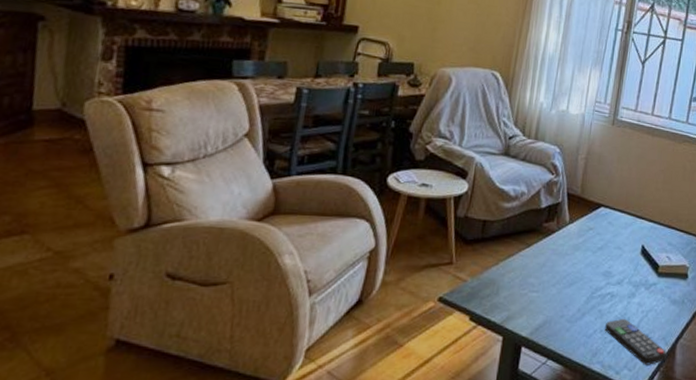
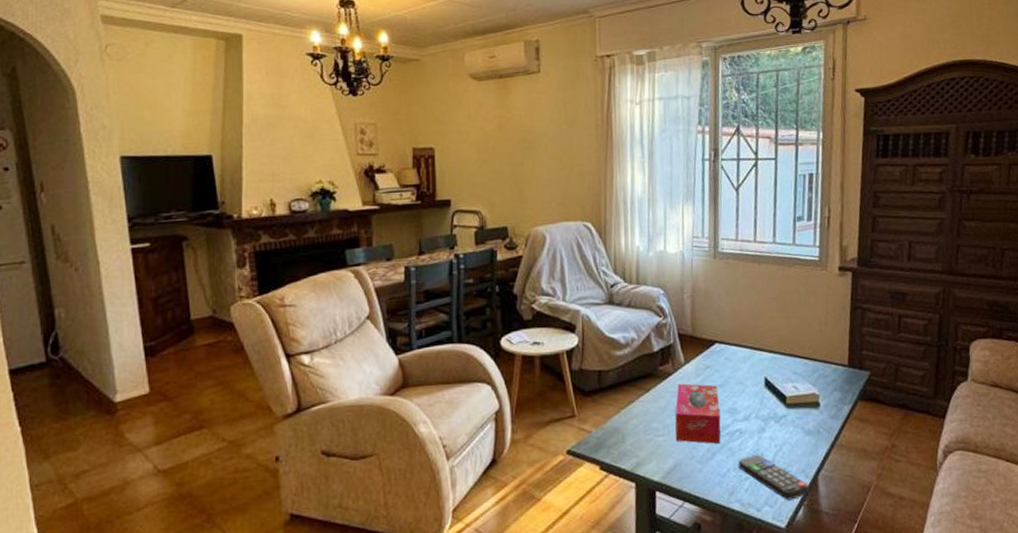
tissue box: none [549,242,597,305] -> present [675,383,721,444]

